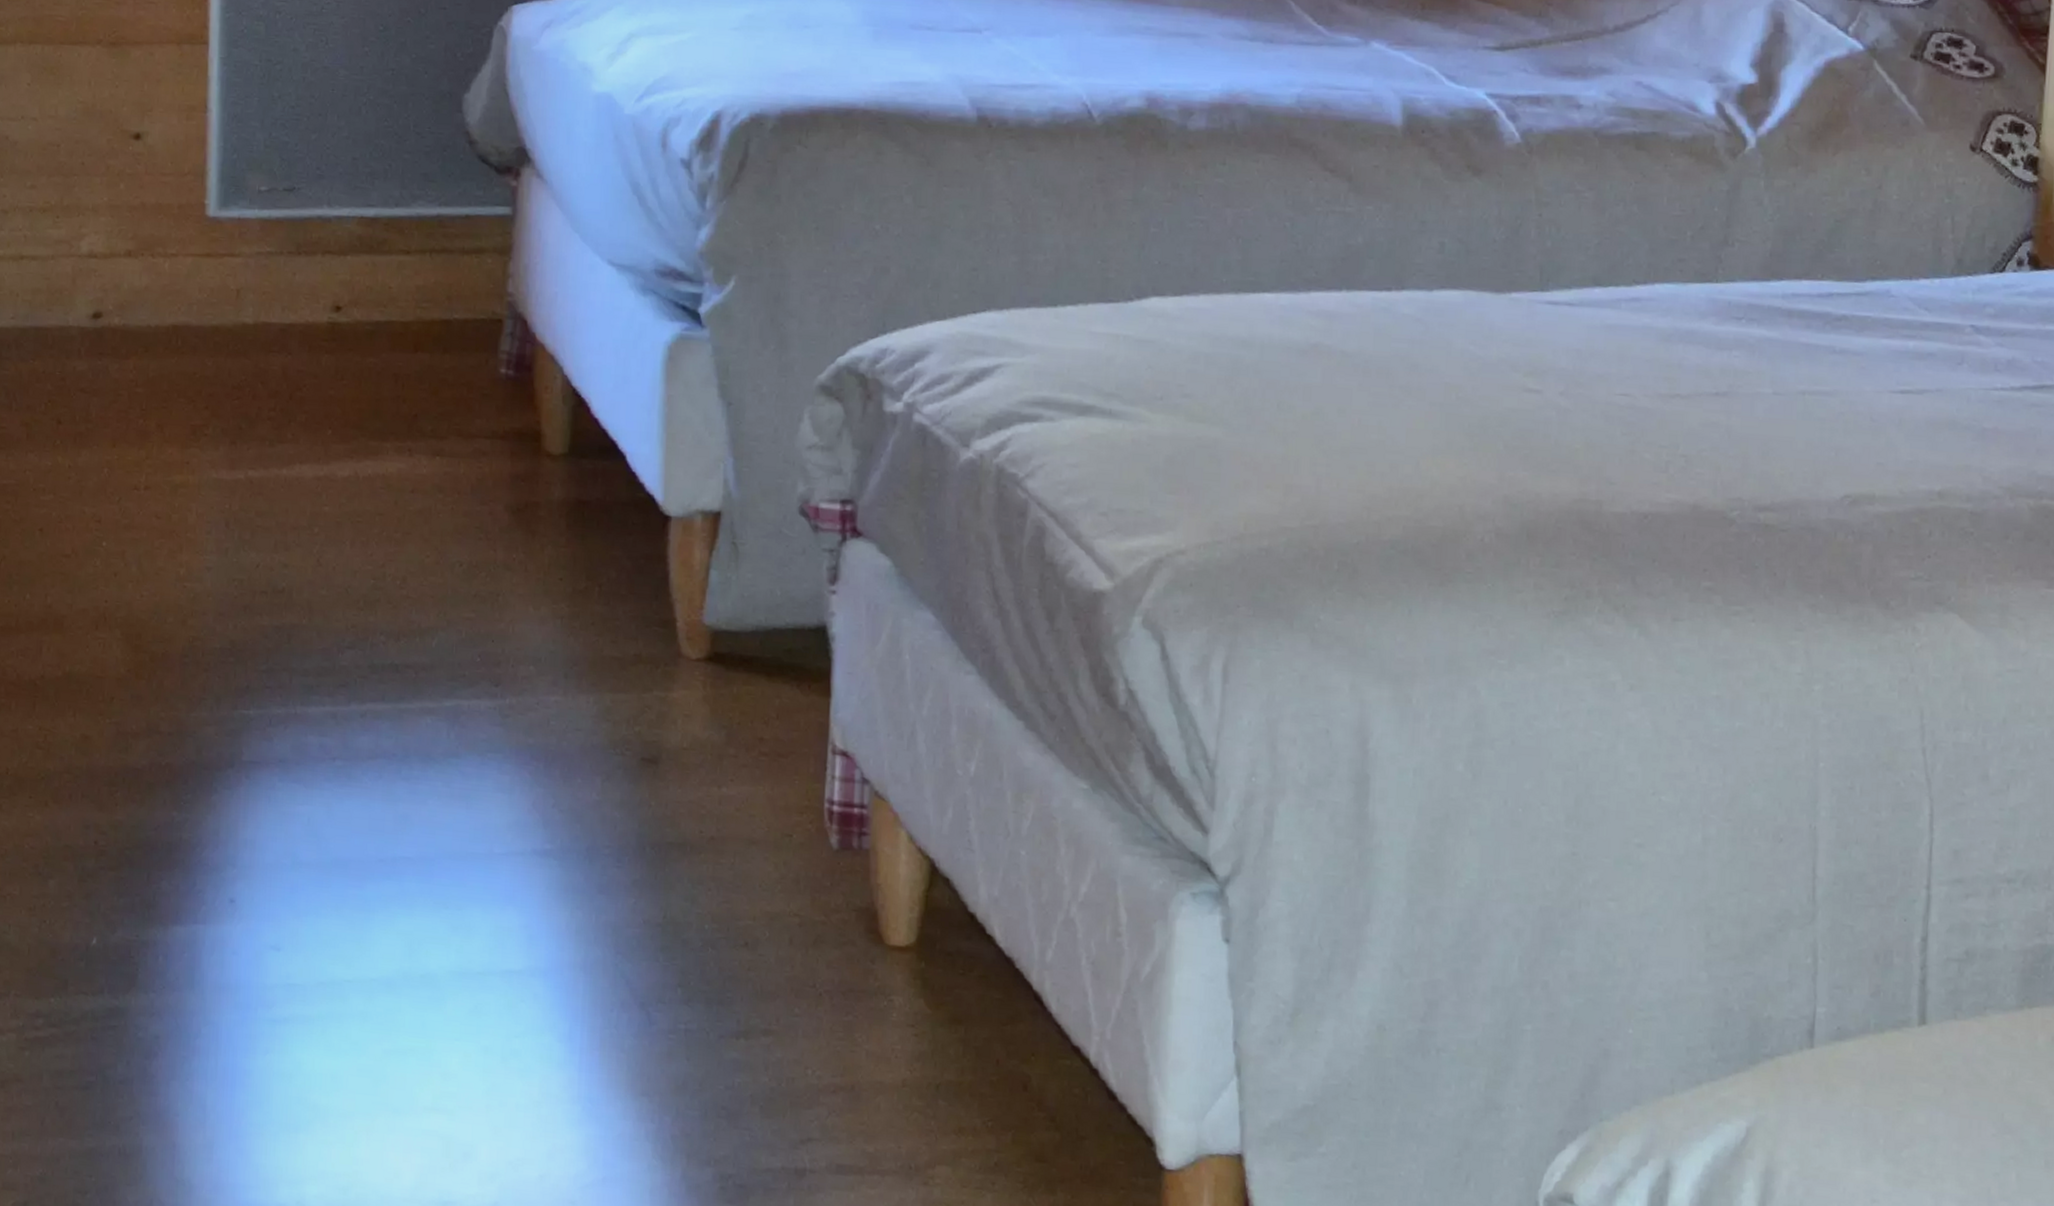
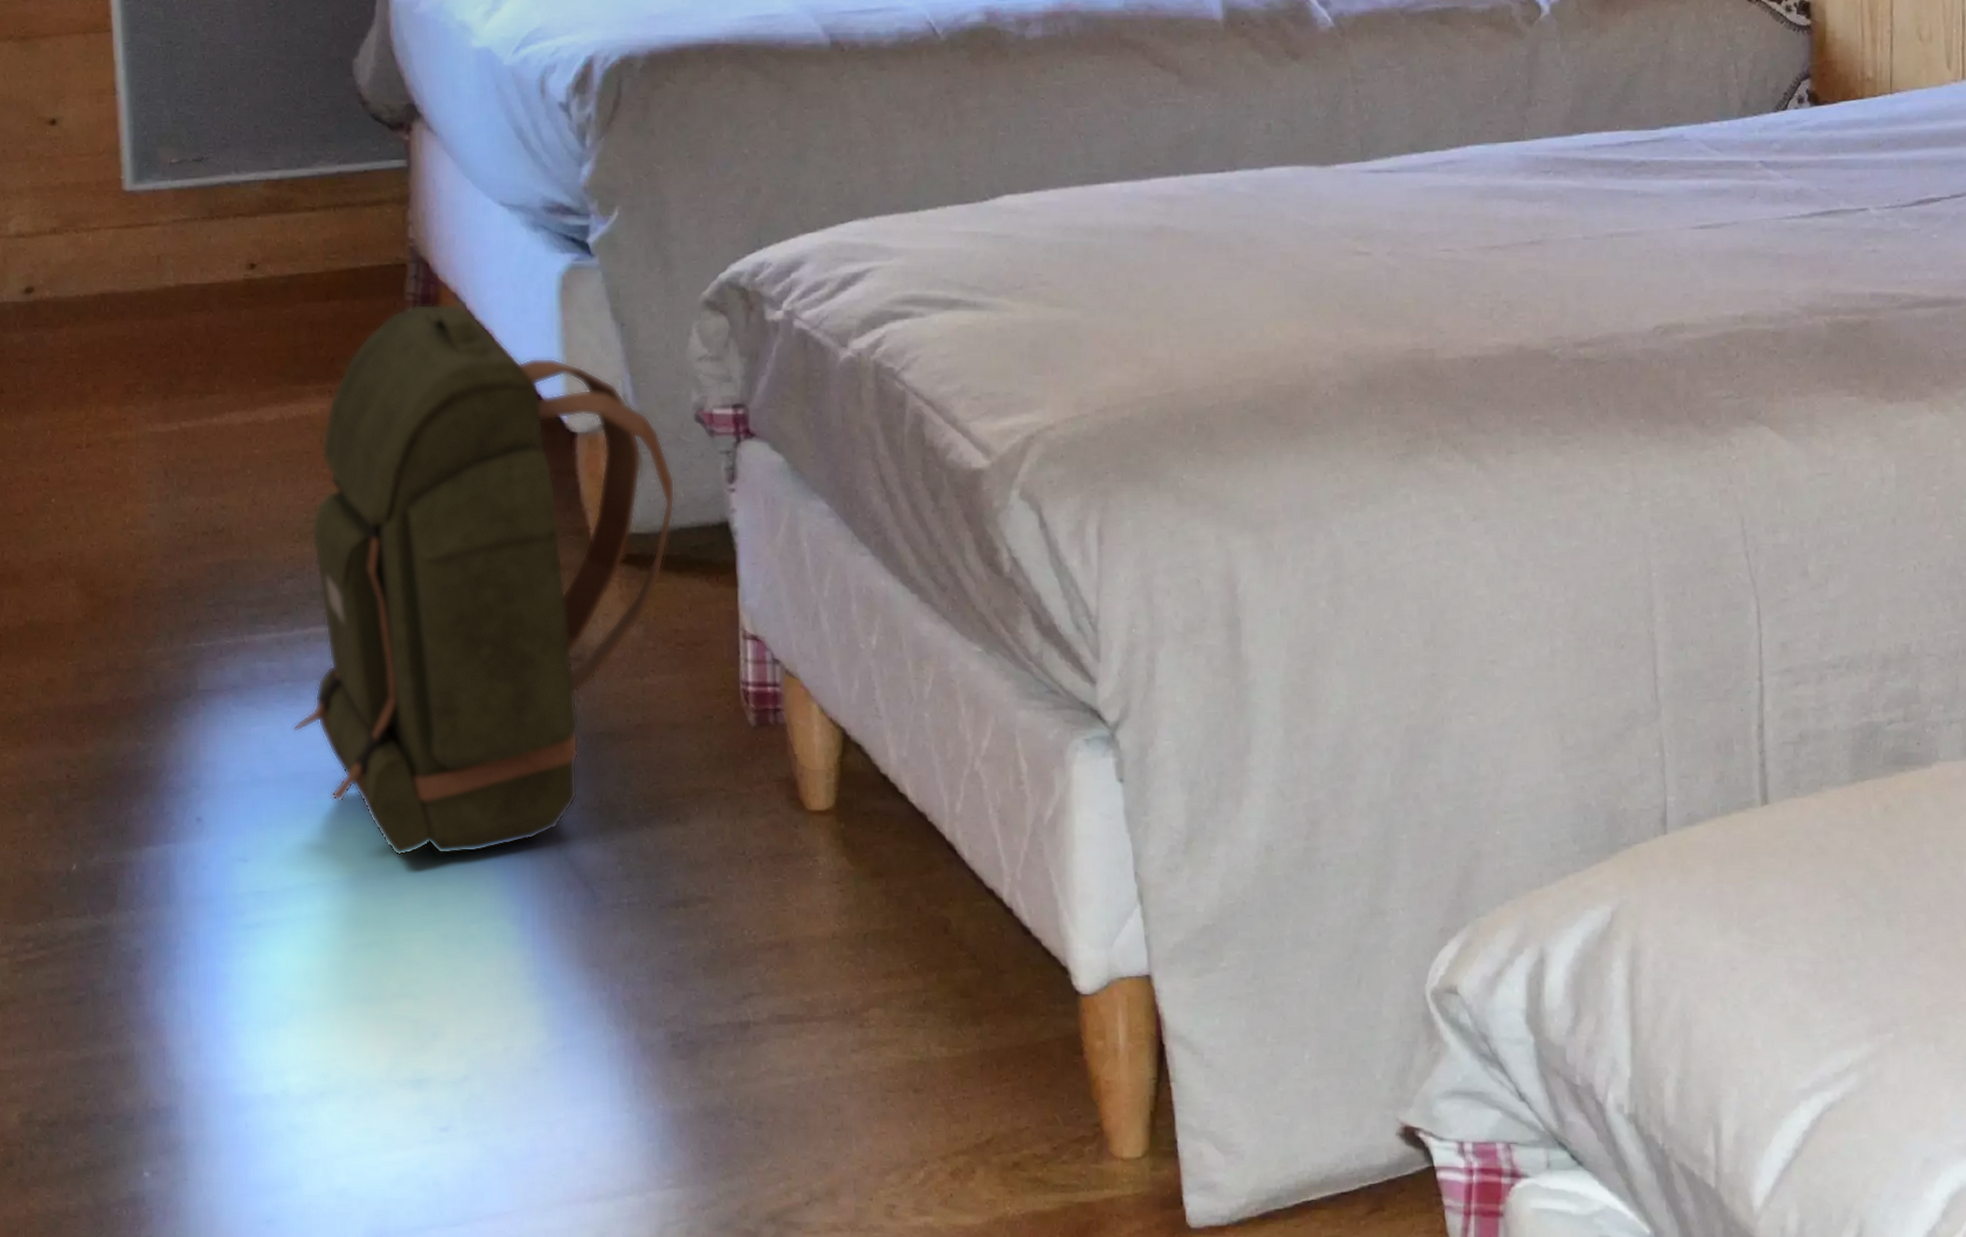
backpack: none [341,363,772,962] -> present [293,304,676,857]

